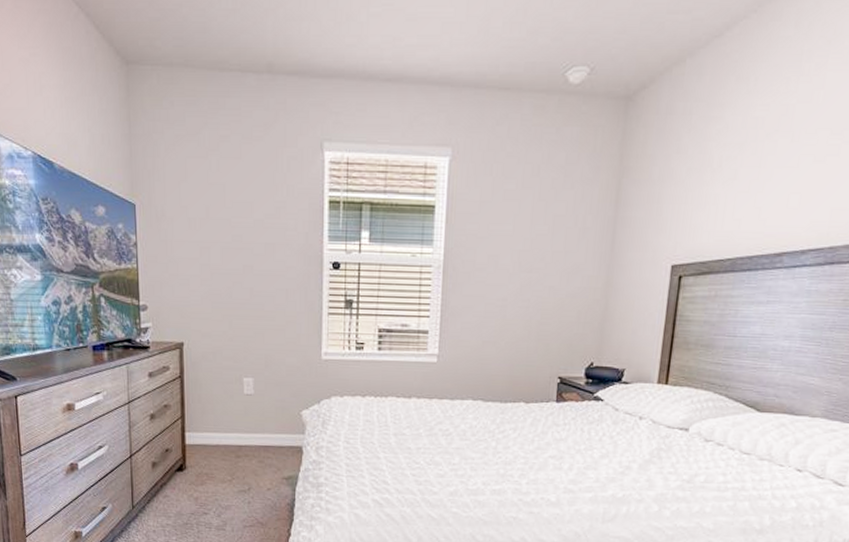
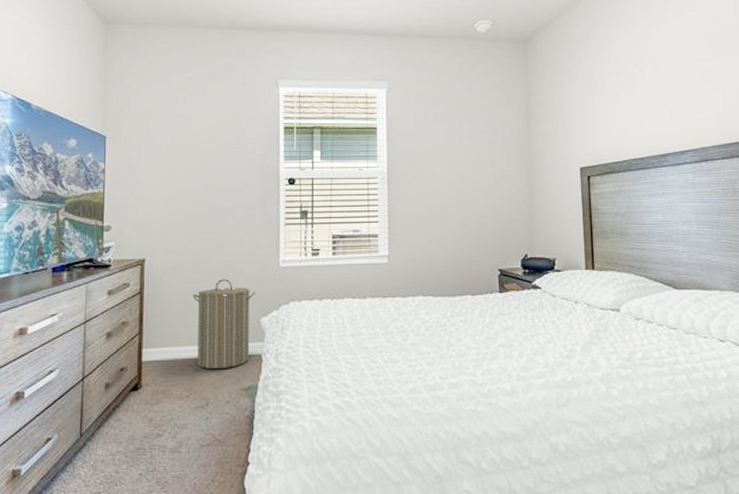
laundry hamper: none [232,368,296,458] -> present [192,279,255,370]

